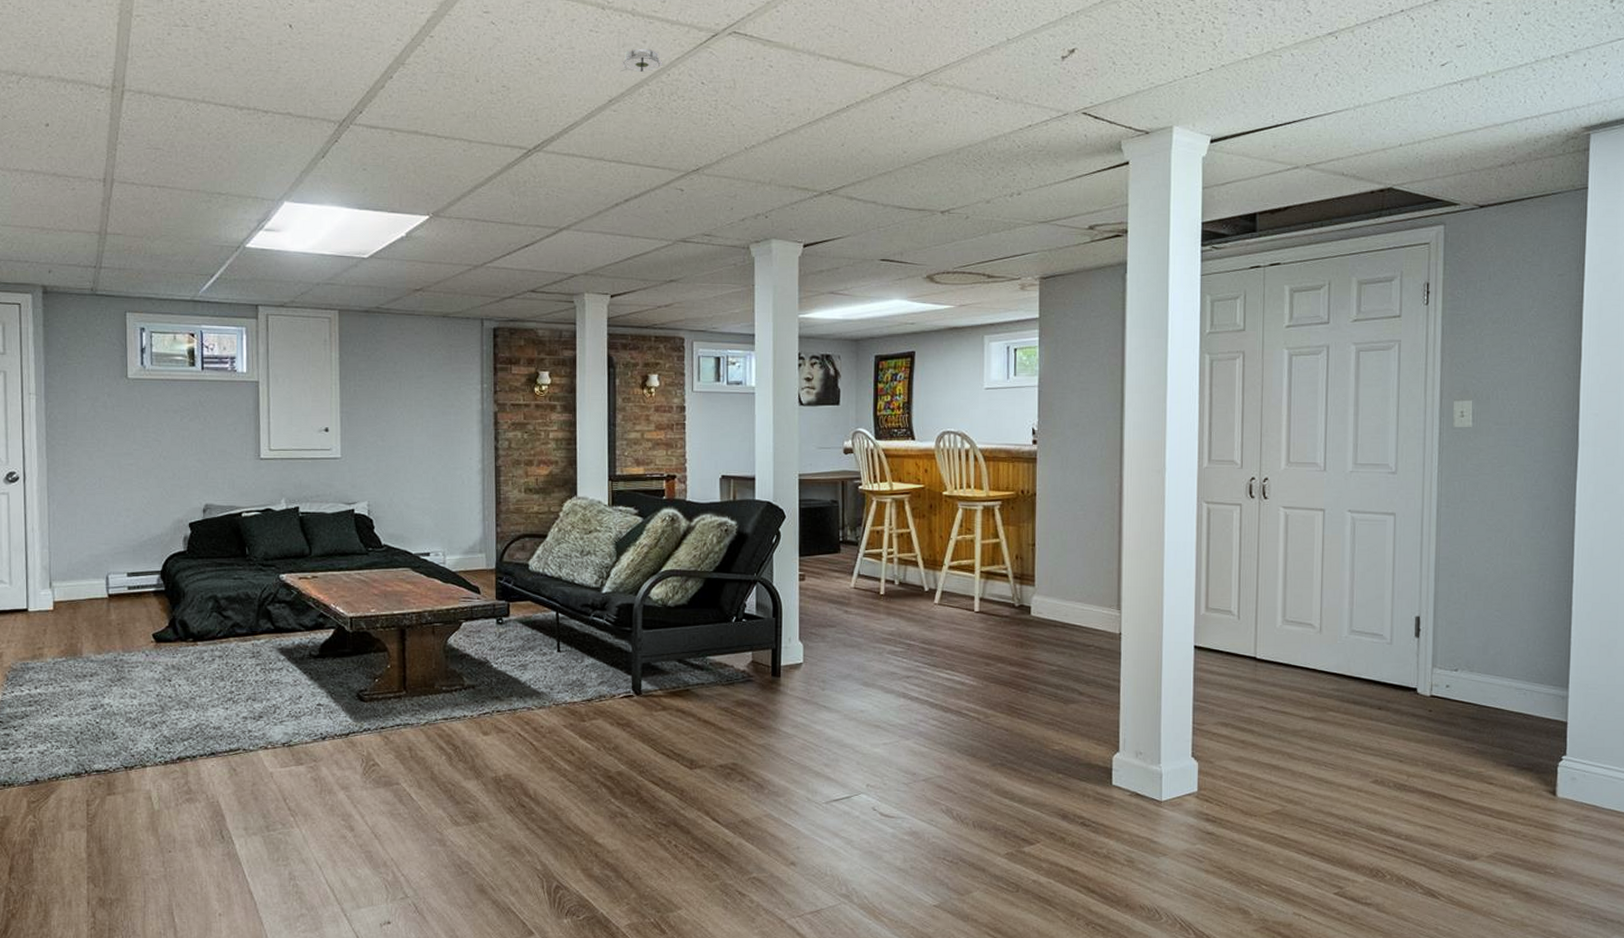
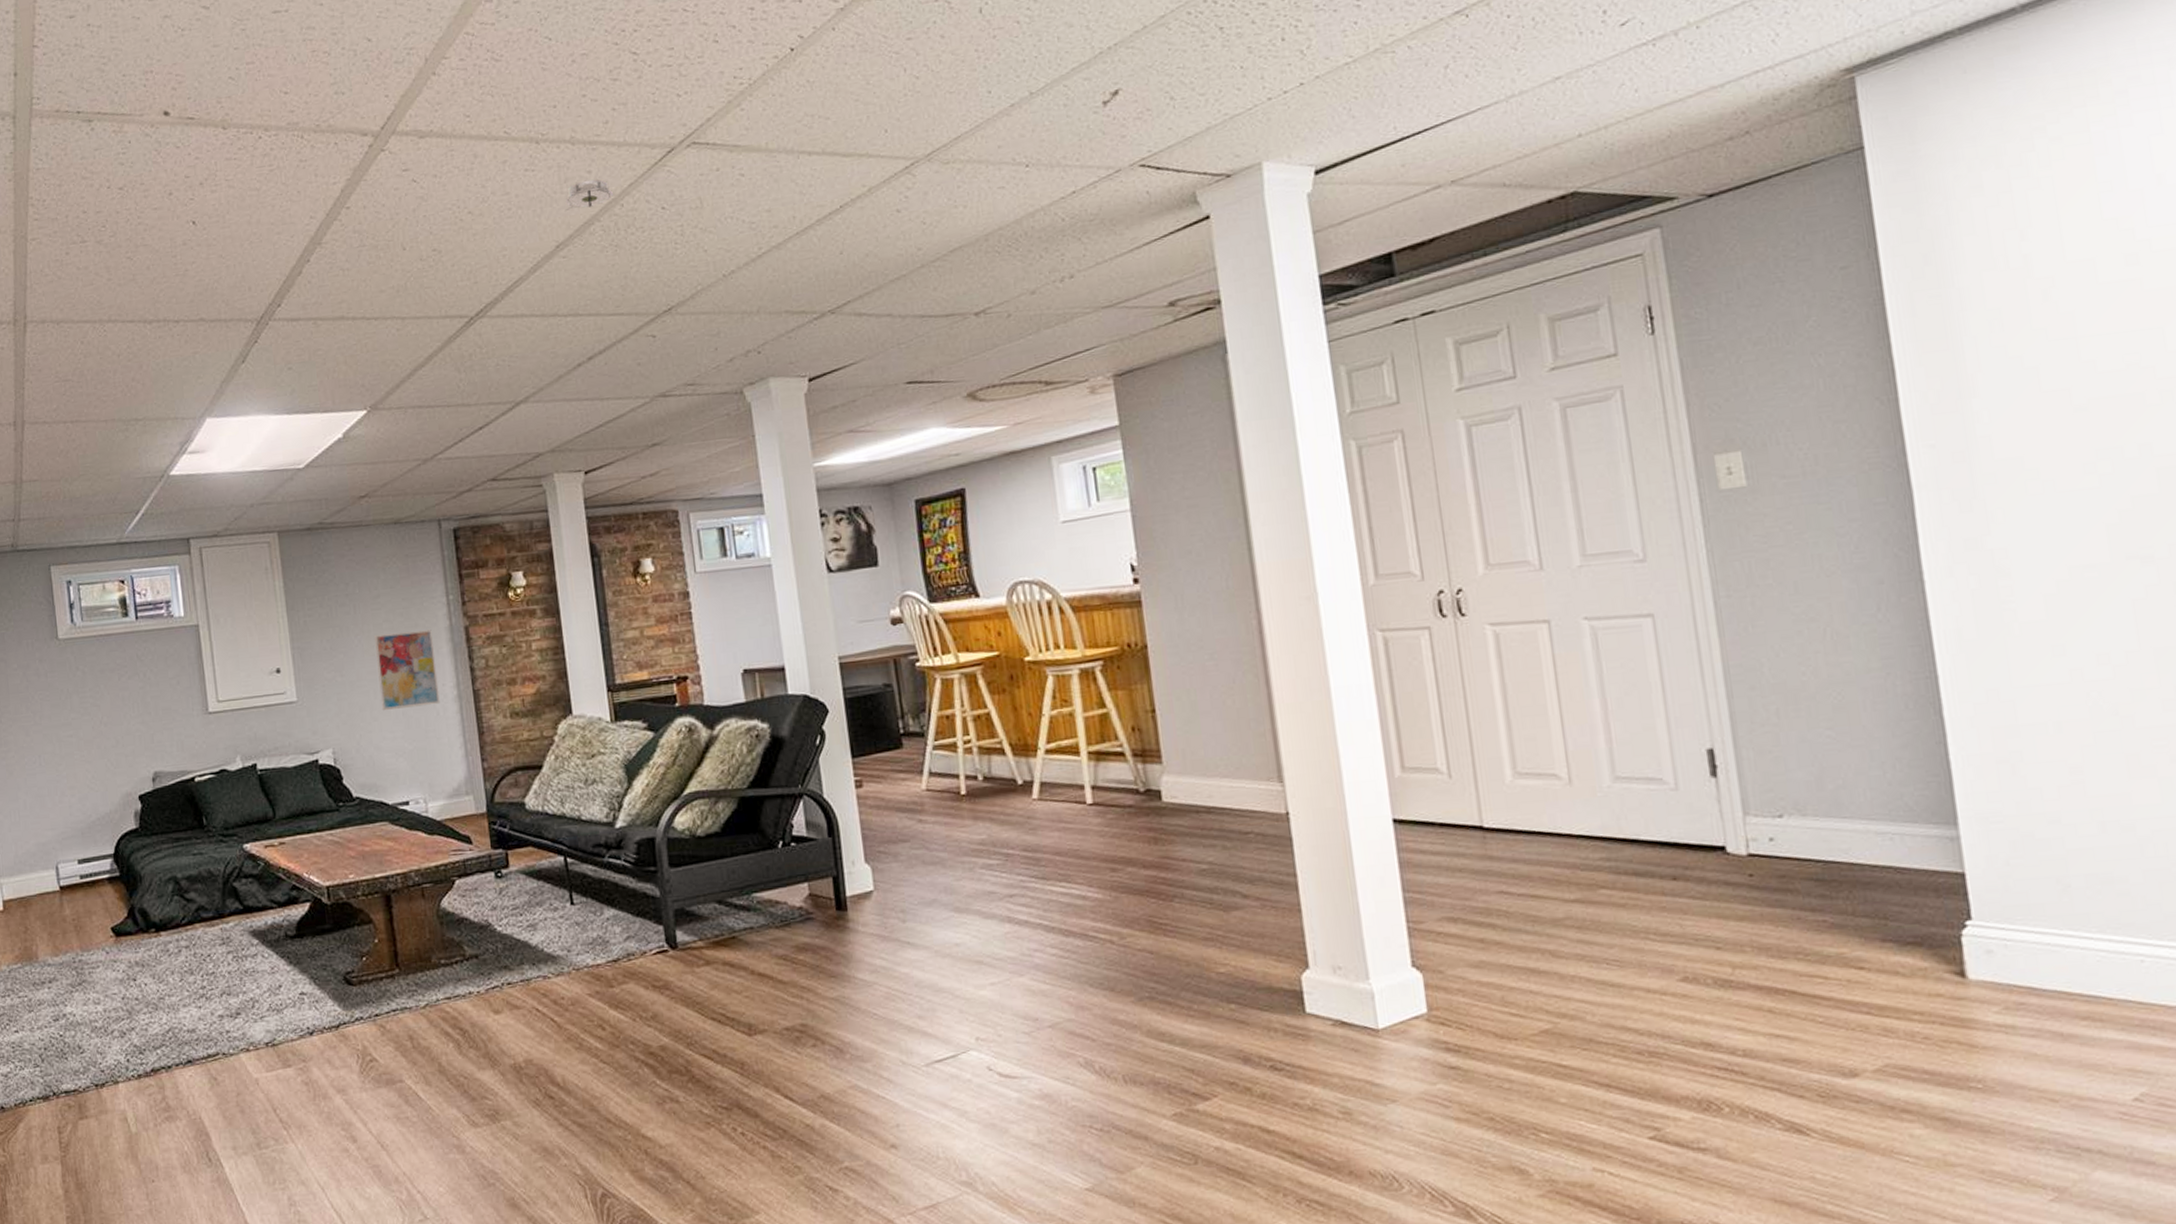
wall art: none [415,409,466,475] -> present [375,630,440,711]

